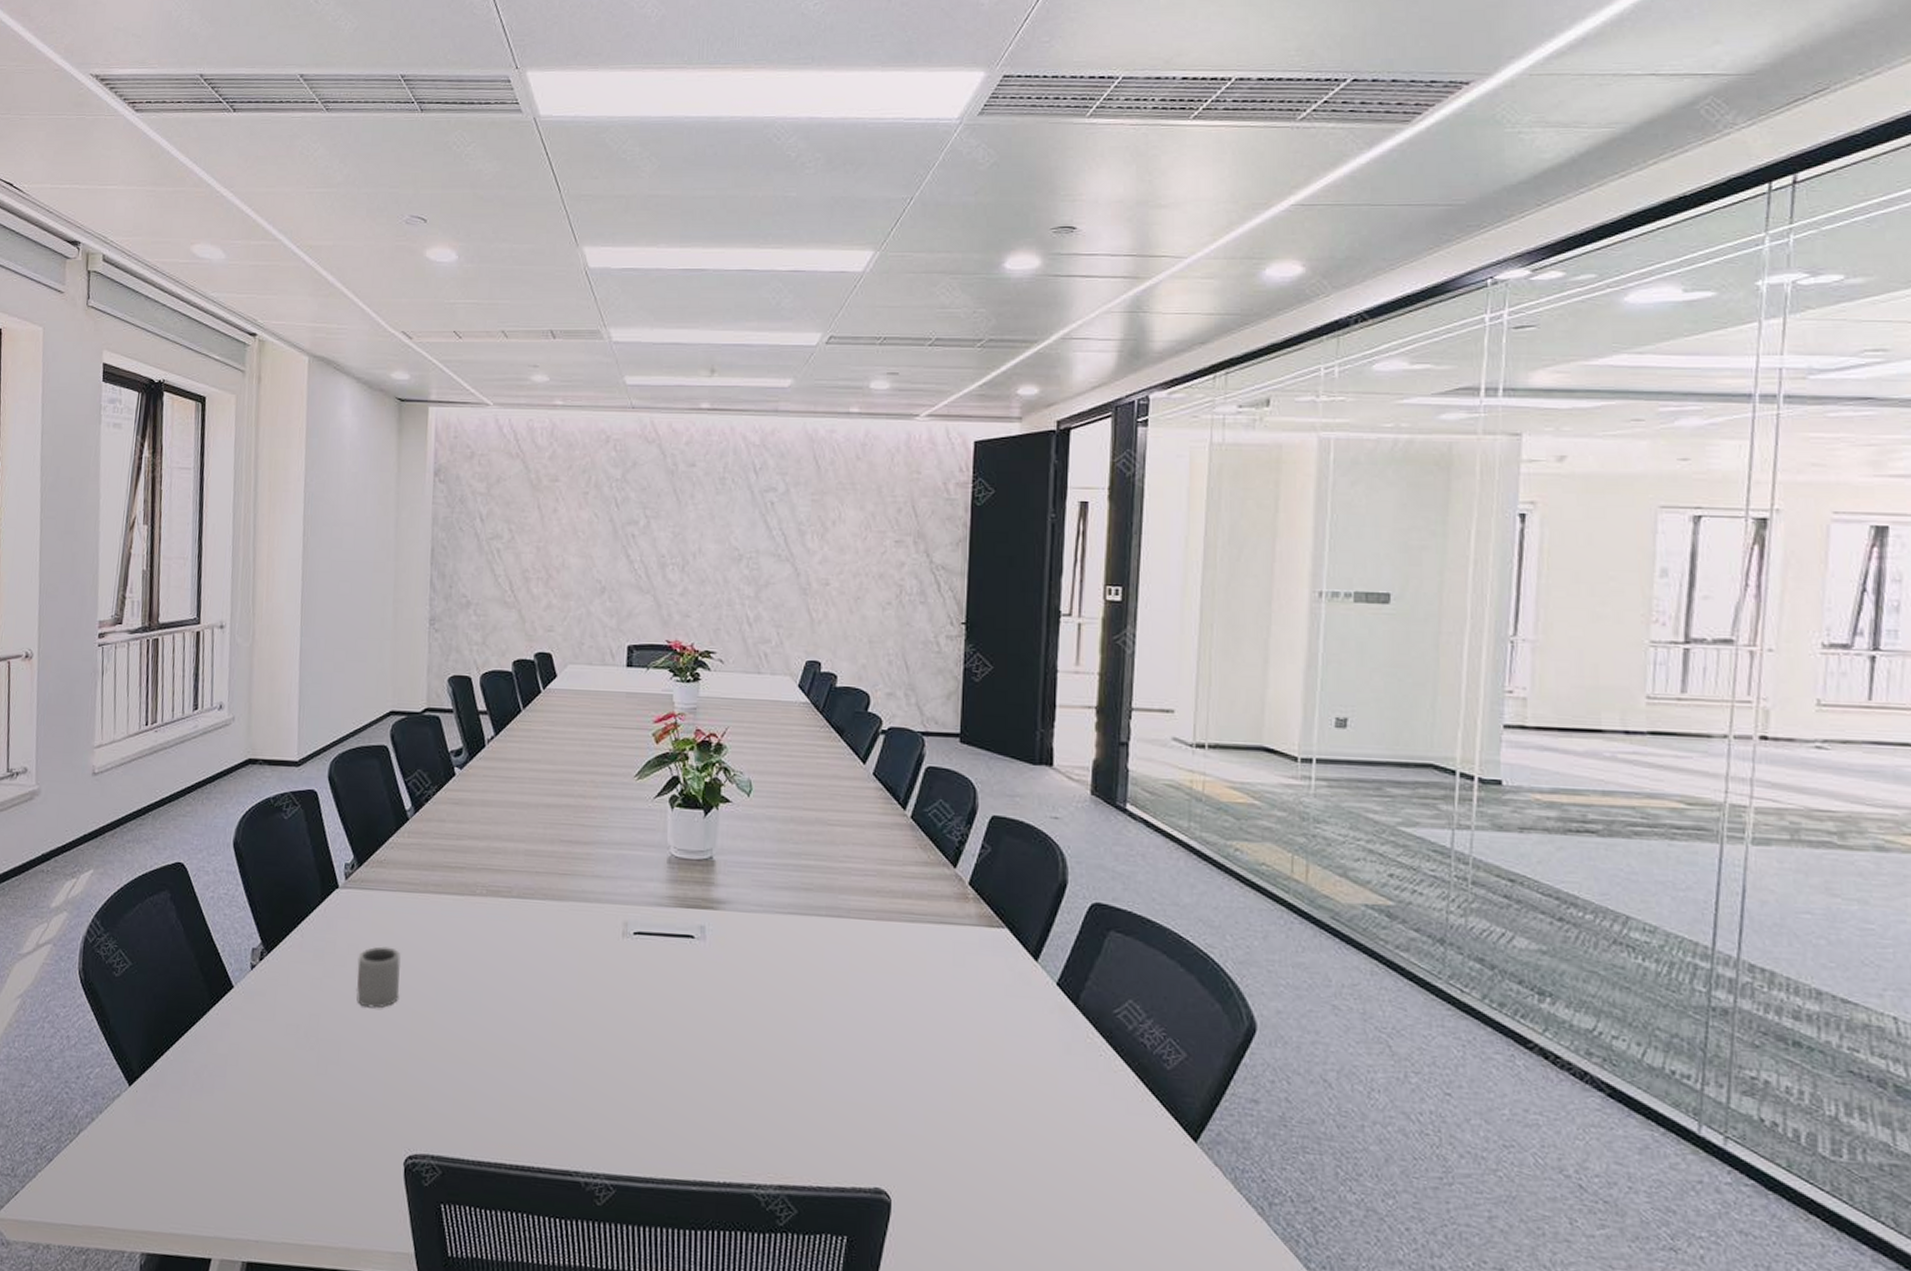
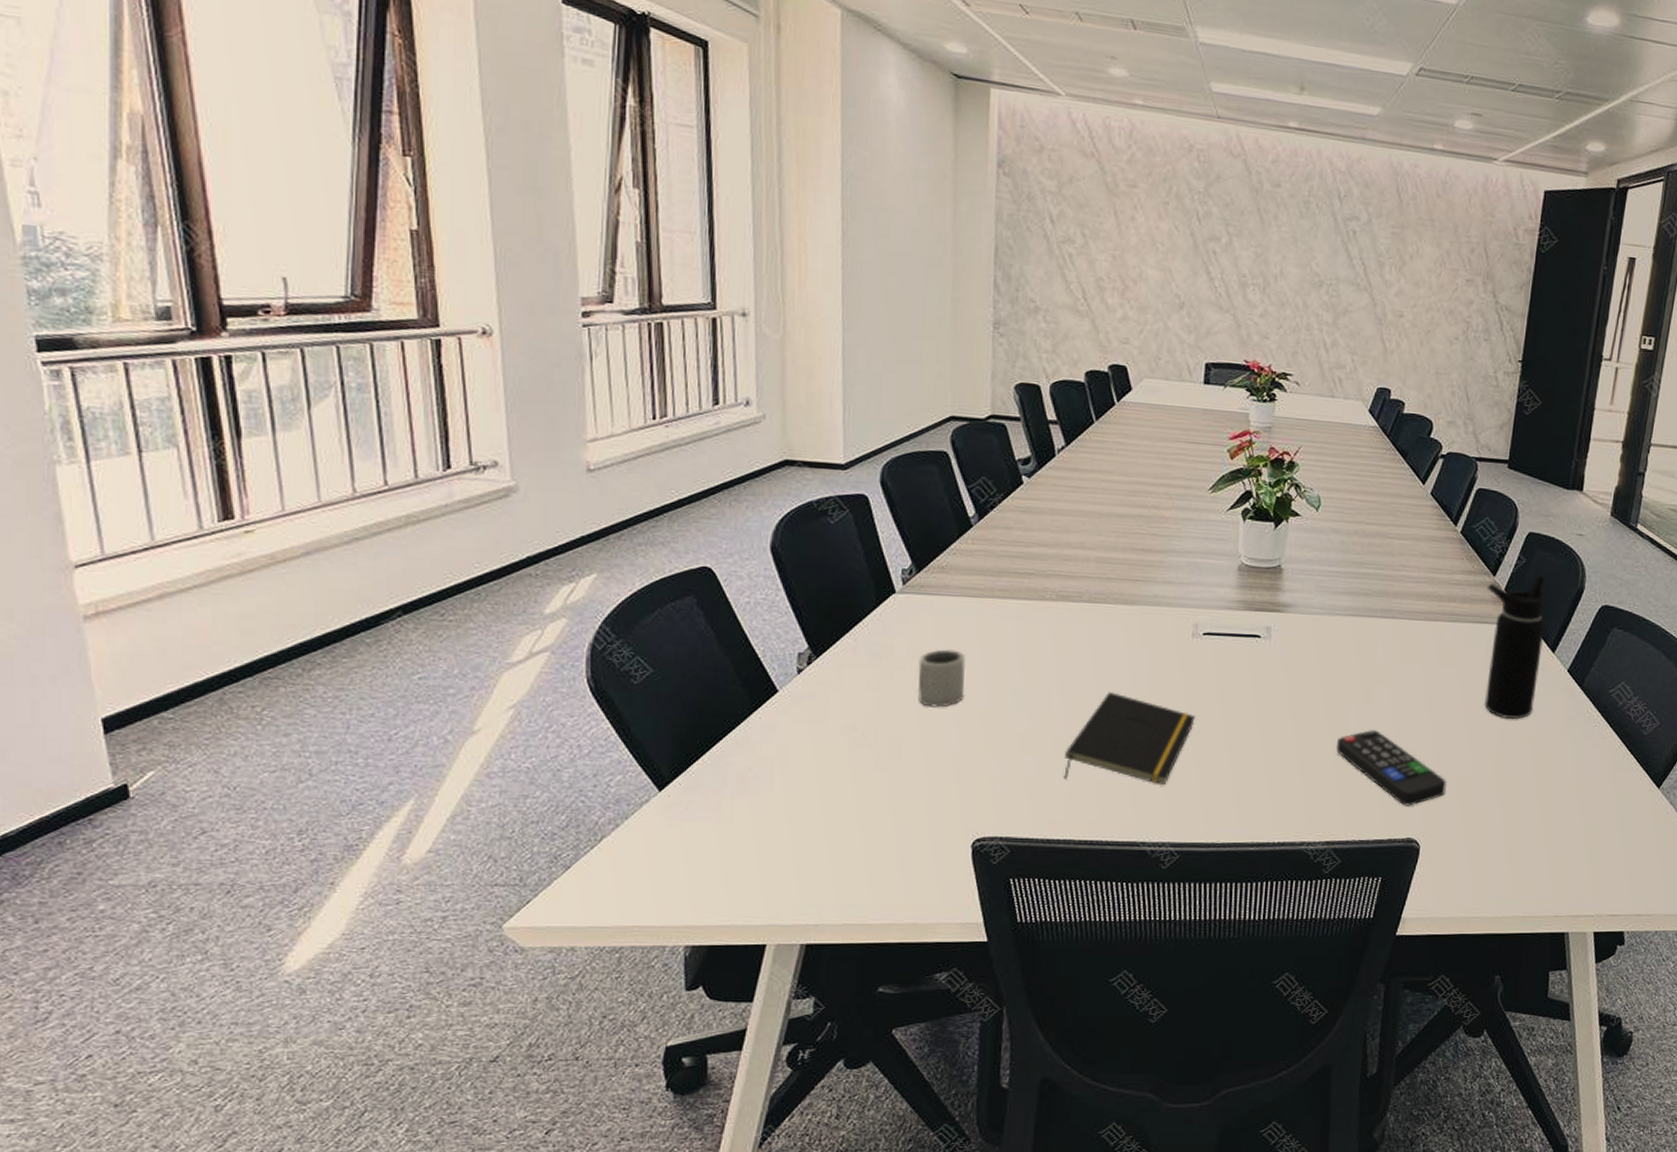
notepad: none [494,996,628,1105] -> present [1064,692,1195,785]
remote control: none [785,1050,918,1148] -> present [1336,730,1447,806]
water bottle: none [947,864,1022,1044] -> present [1485,573,1545,720]

